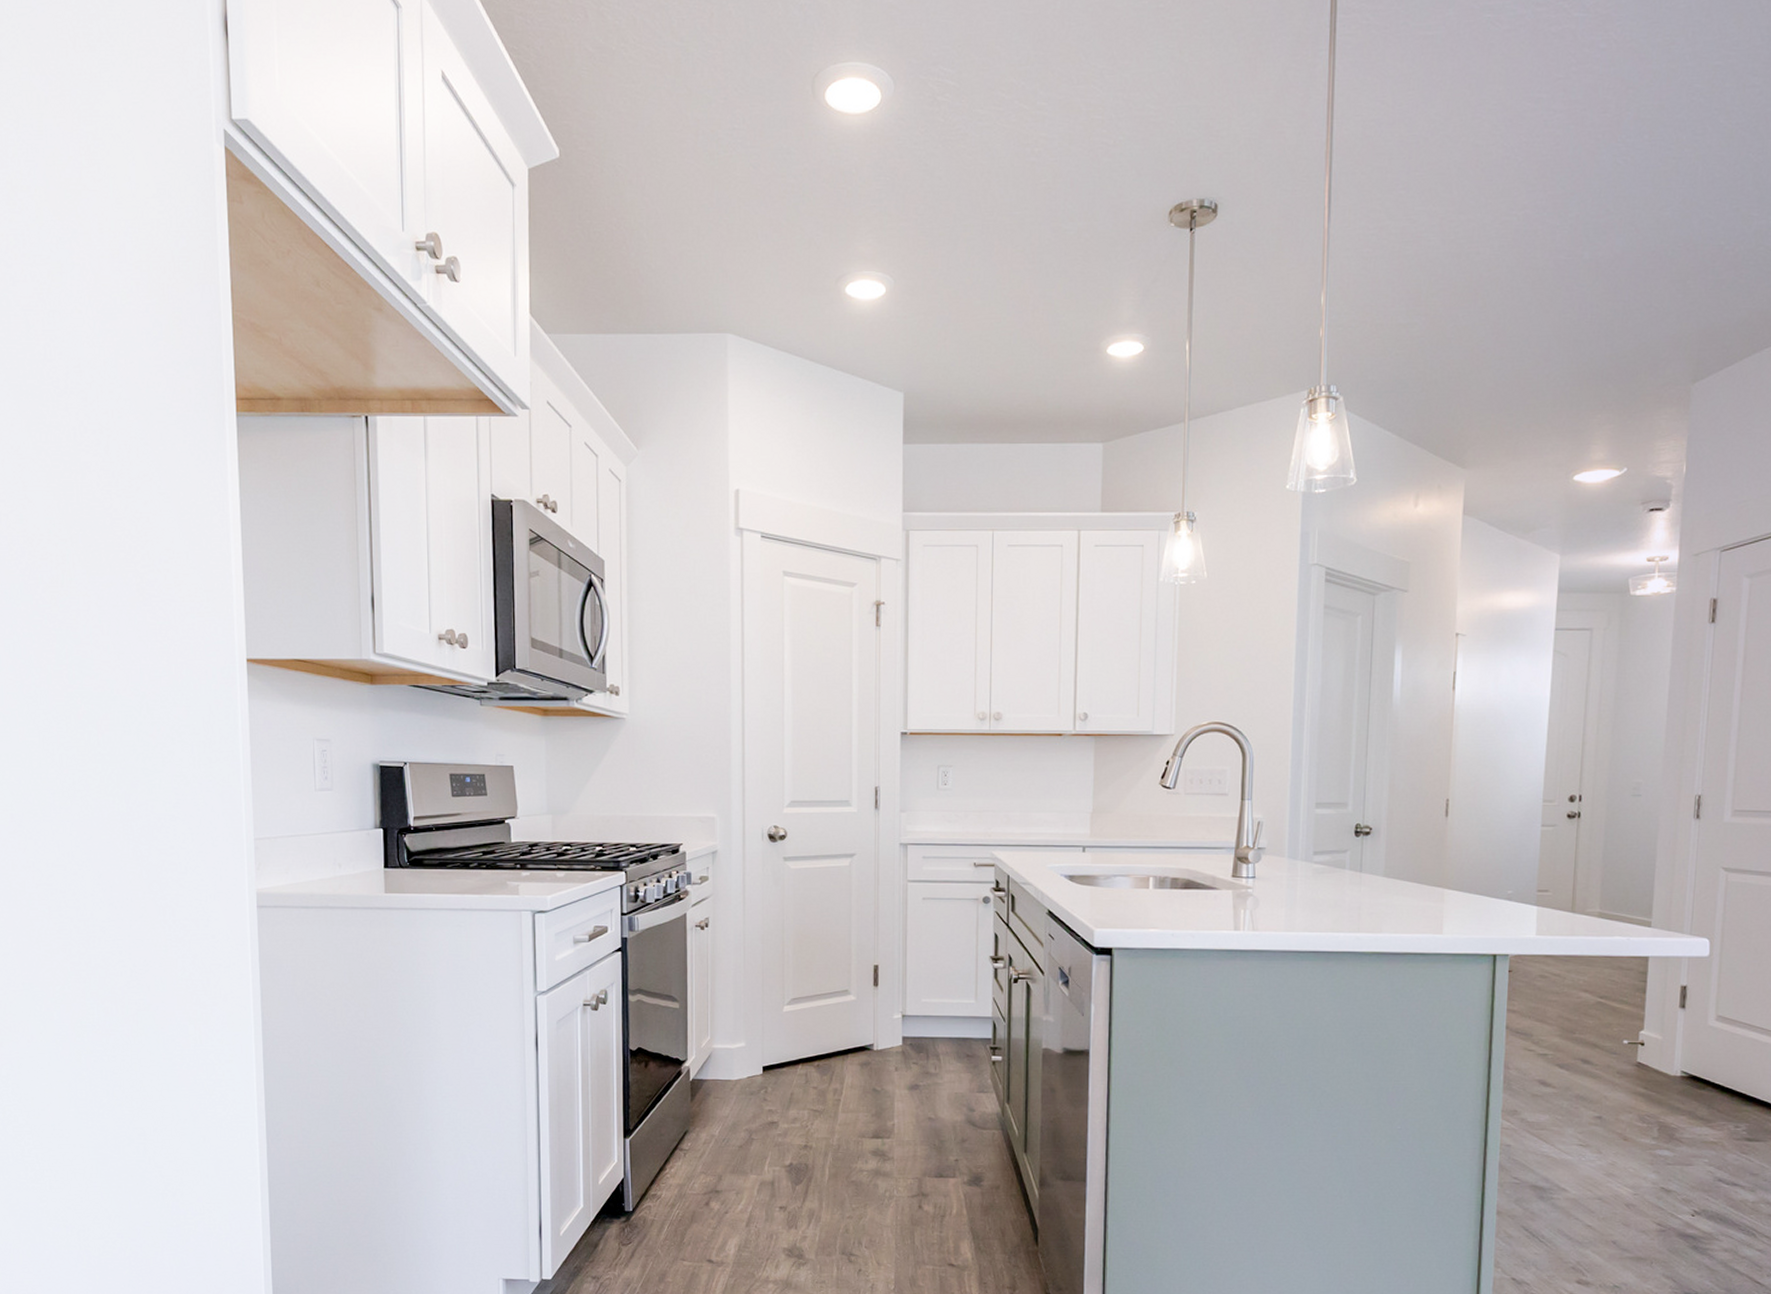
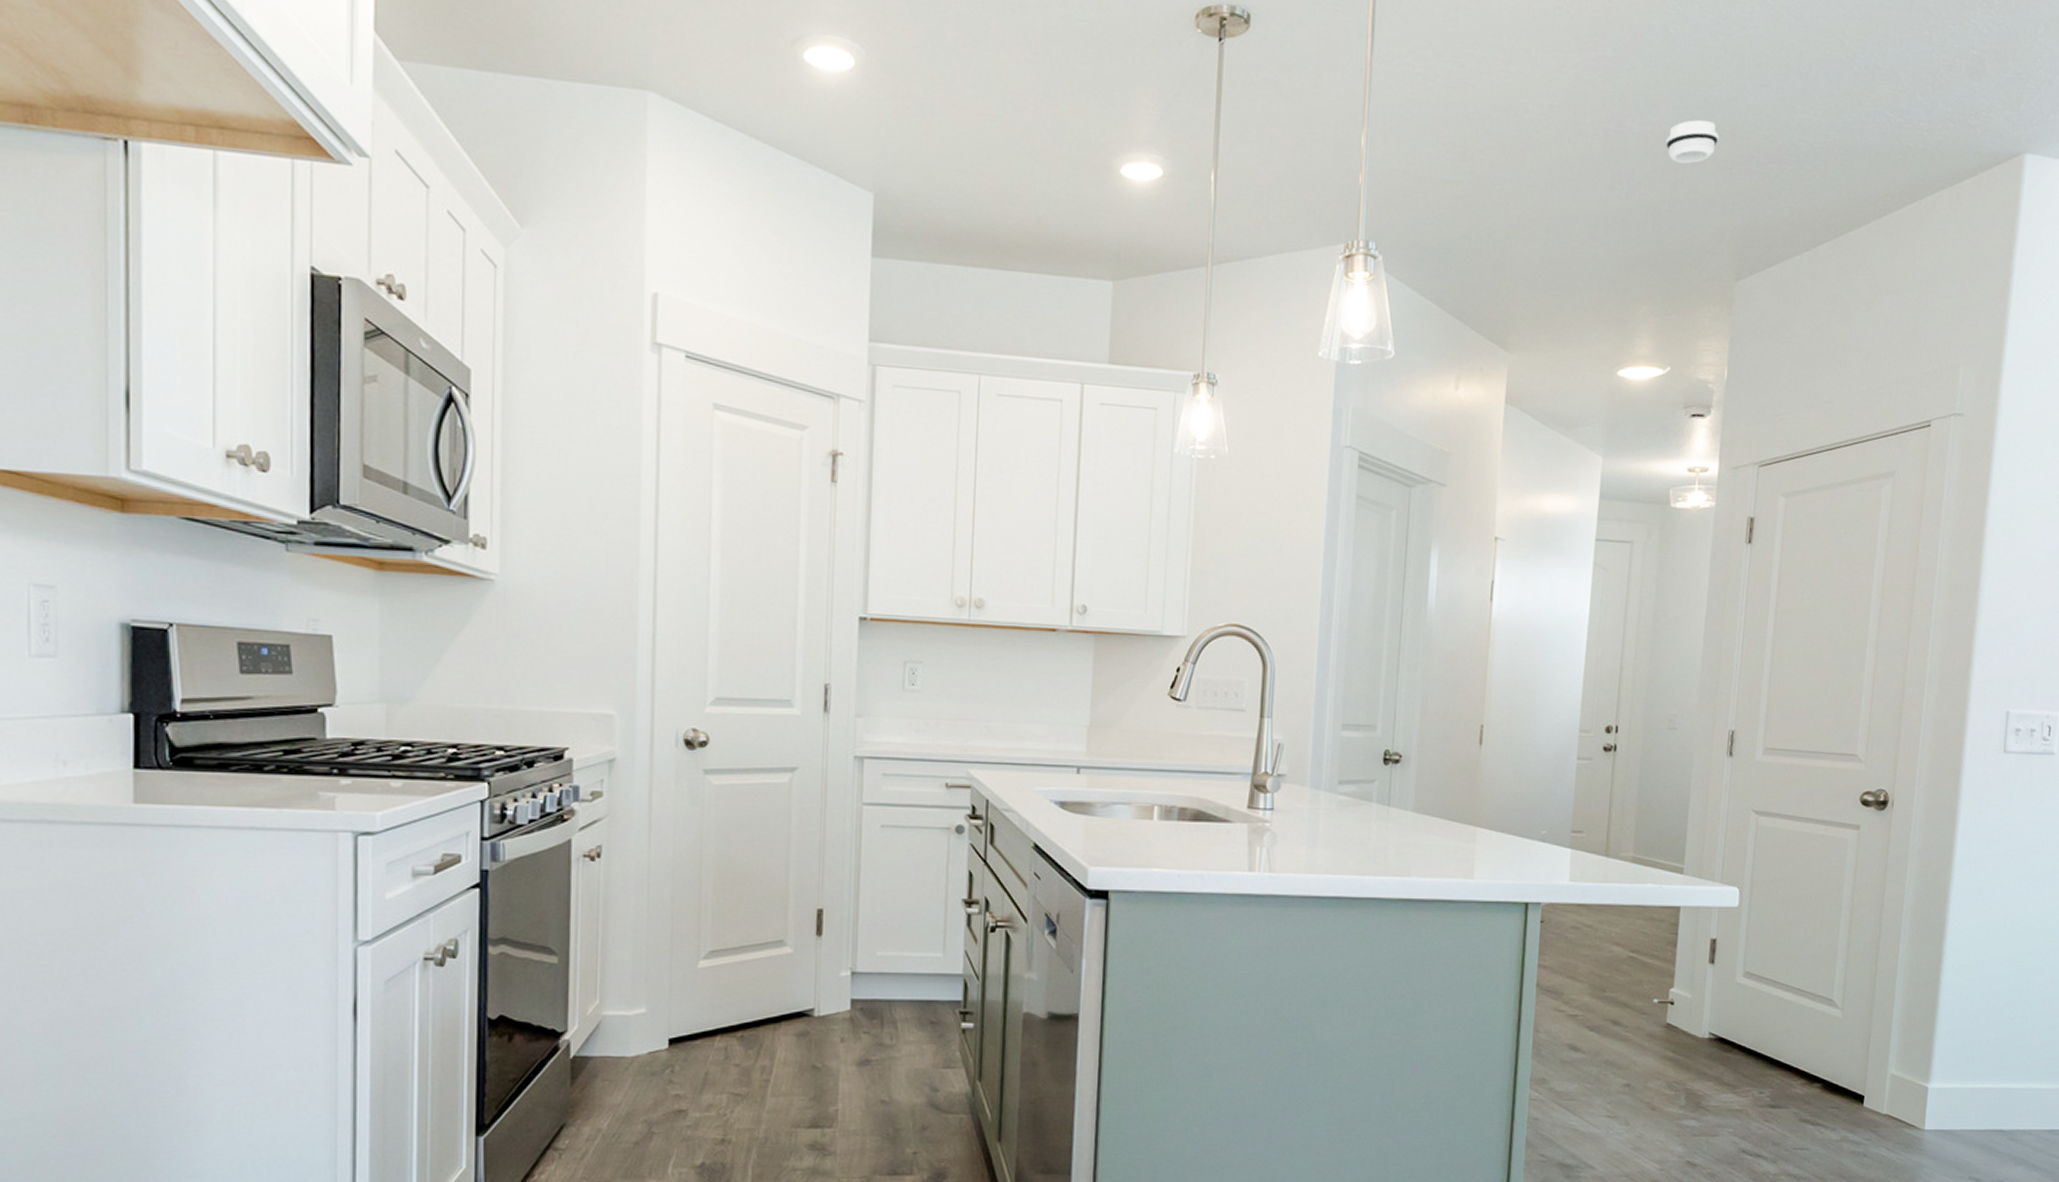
smoke detector: none [1617,239,1672,282] -> present [1665,119,1719,164]

